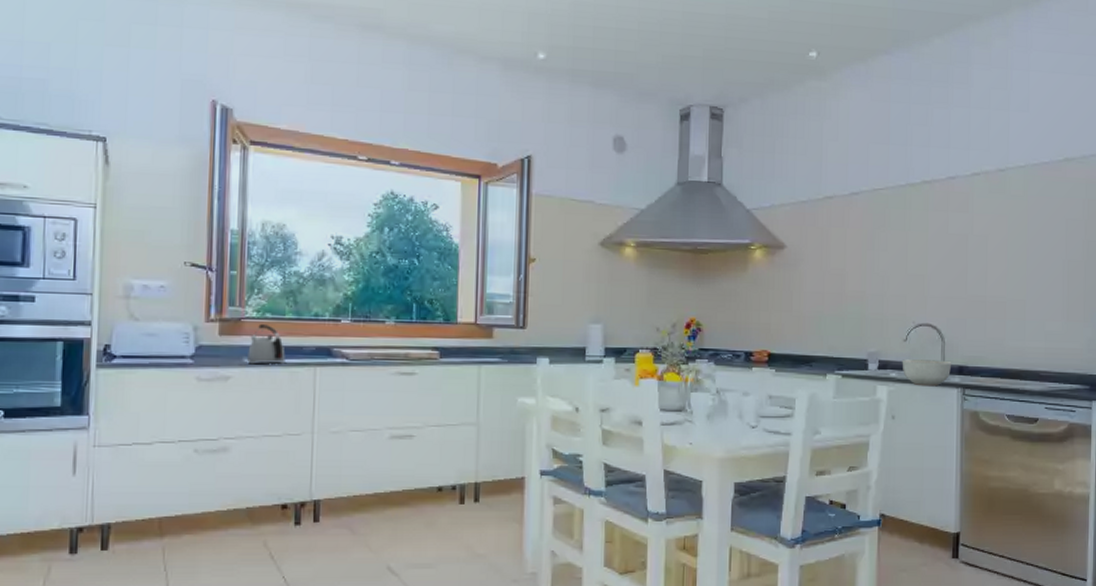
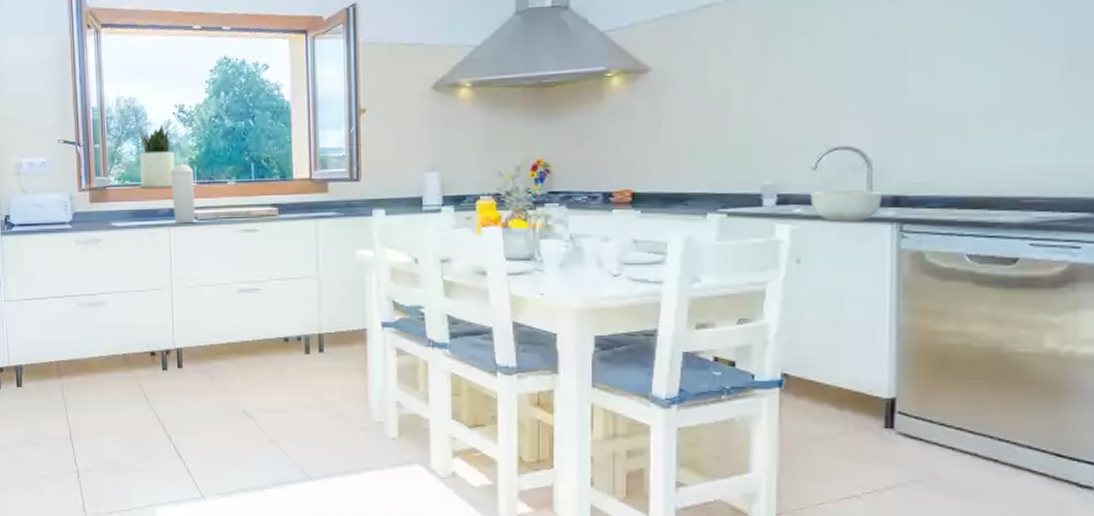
kettle: present [247,324,286,365] -> none [113,191,144,227]
planter: none [281,256,327,325] -> present [137,125,175,189]
canister: none [320,295,348,363] -> present [170,160,195,224]

